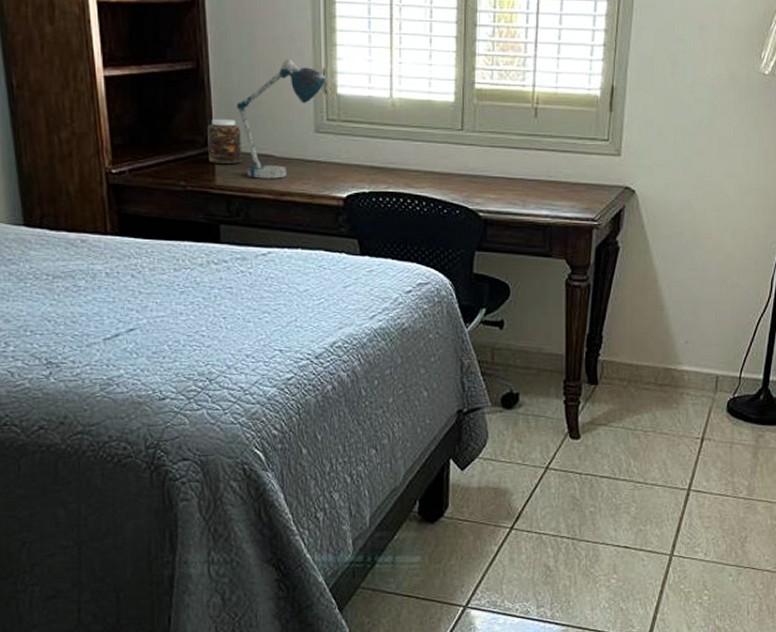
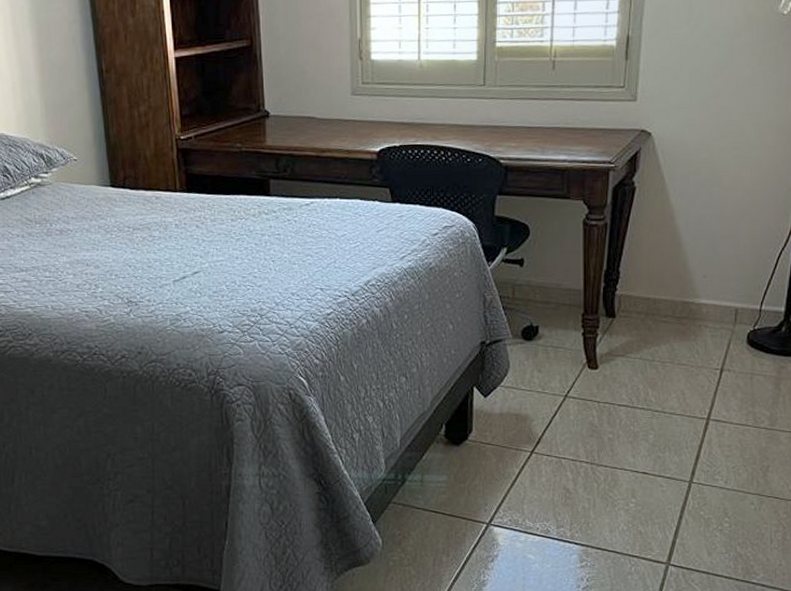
jar: present [207,118,243,164] -> none [259,87,289,127]
desk lamp: present [237,59,326,179] -> none [284,31,361,138]

